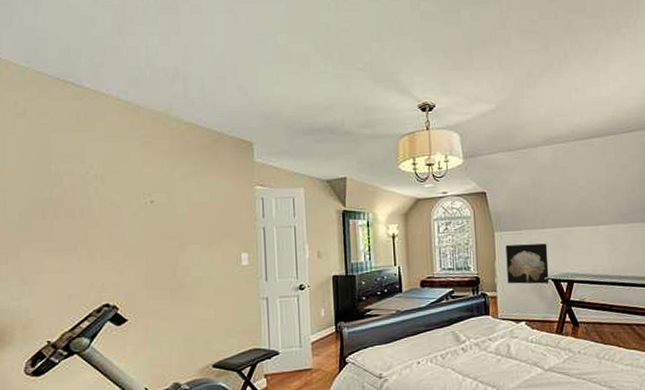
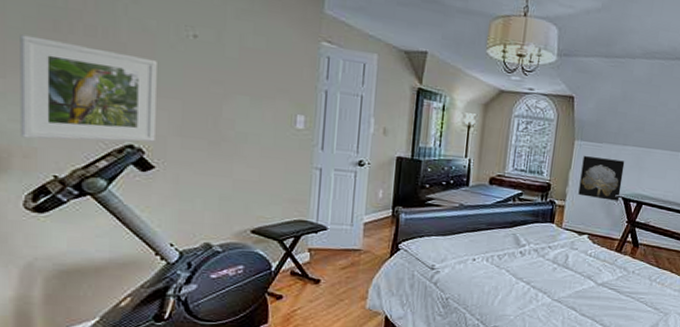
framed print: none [17,226,126,312] -> present [20,34,157,142]

